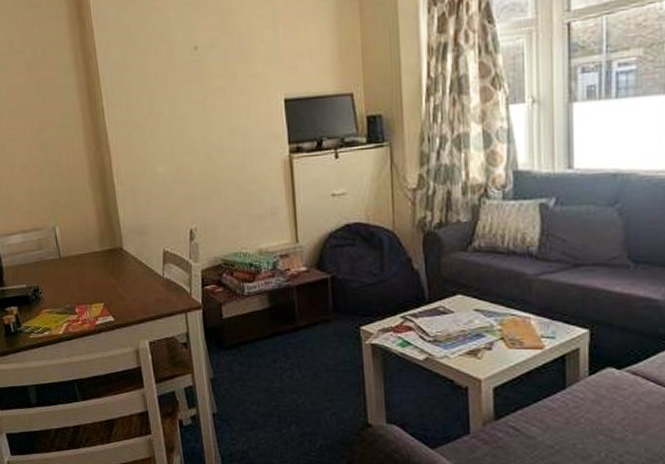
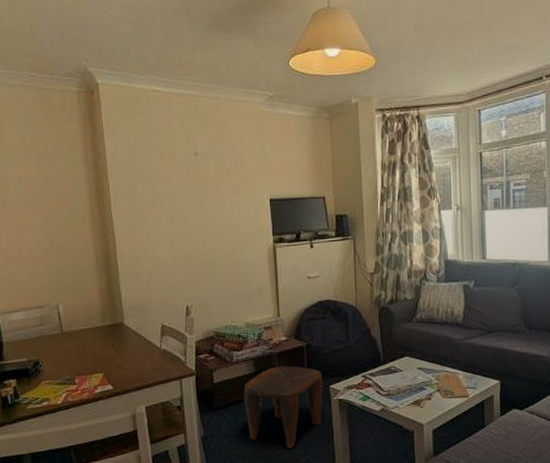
stool: none [257,301,353,399] -> present [244,366,324,449]

